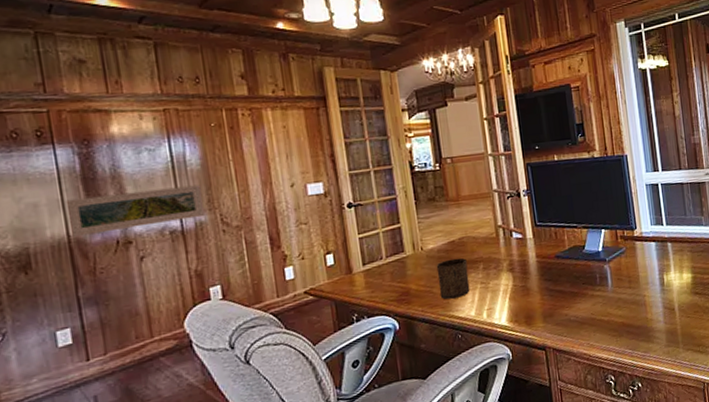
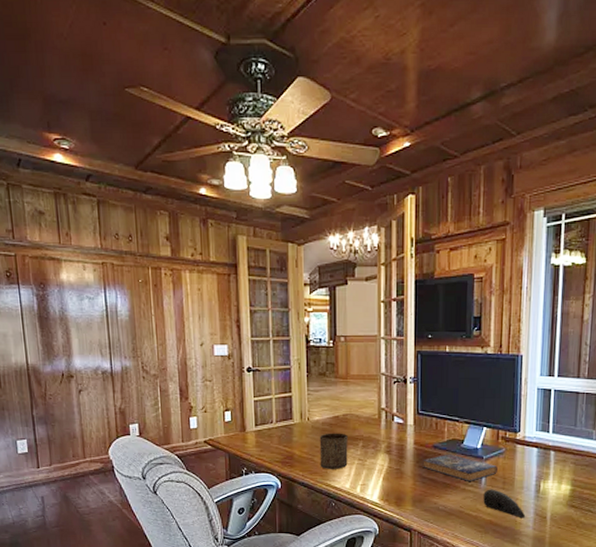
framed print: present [65,184,206,237] -> none [26,333,130,365]
book: none [547,261,622,287] -> present [423,454,497,481]
computer mouse: none [612,289,656,315] -> present [483,489,526,518]

